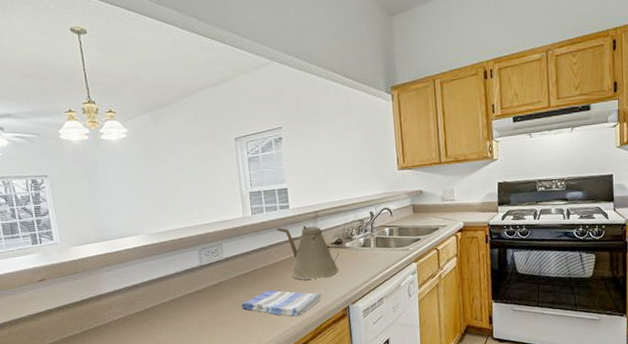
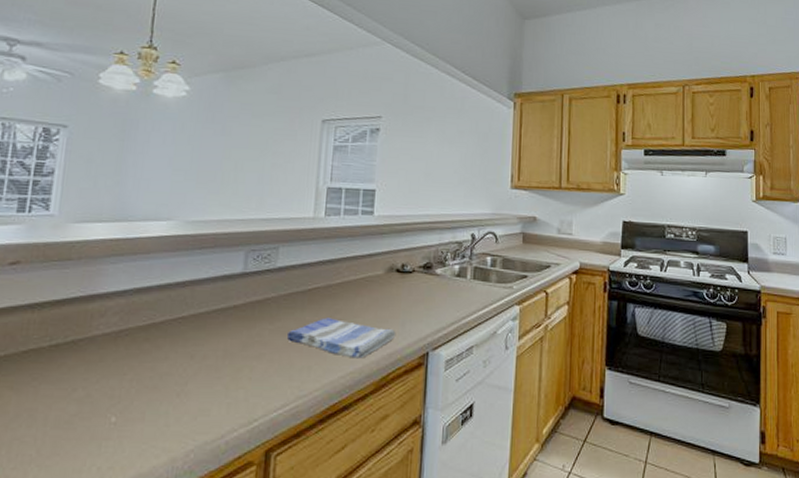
kettle: present [277,212,339,280] -> none [353,224,426,311]

